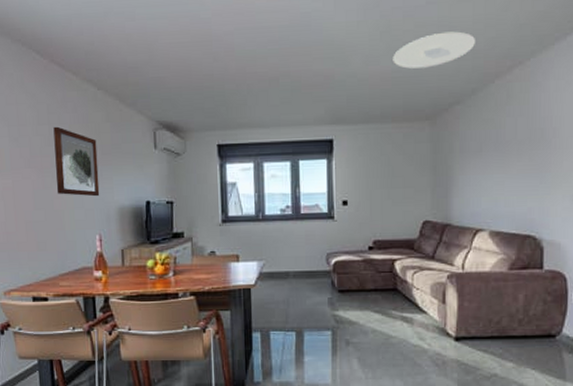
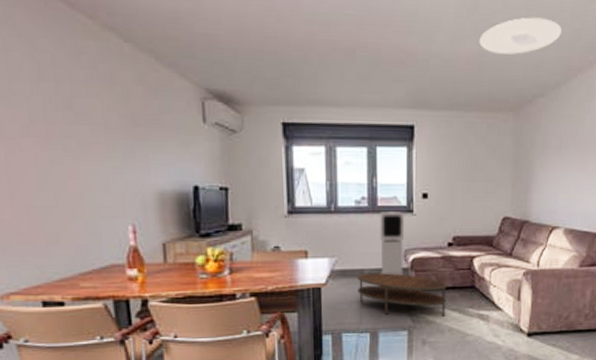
wall art: present [53,126,100,197] -> none [62,85,132,178]
coffee table: none [283,274,369,318] -> present [357,272,447,316]
air purifier: none [303,218,327,278] -> present [380,212,405,276]

